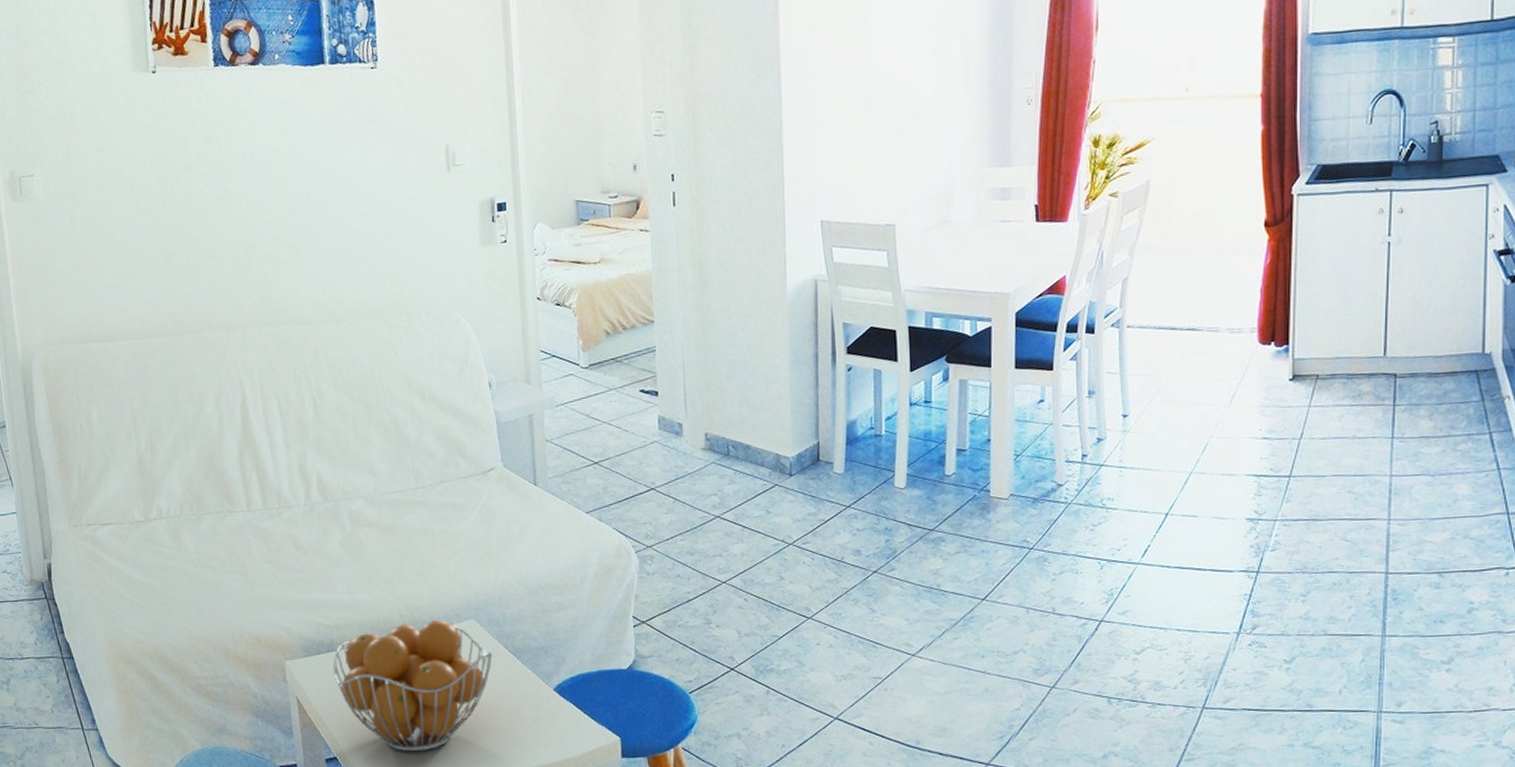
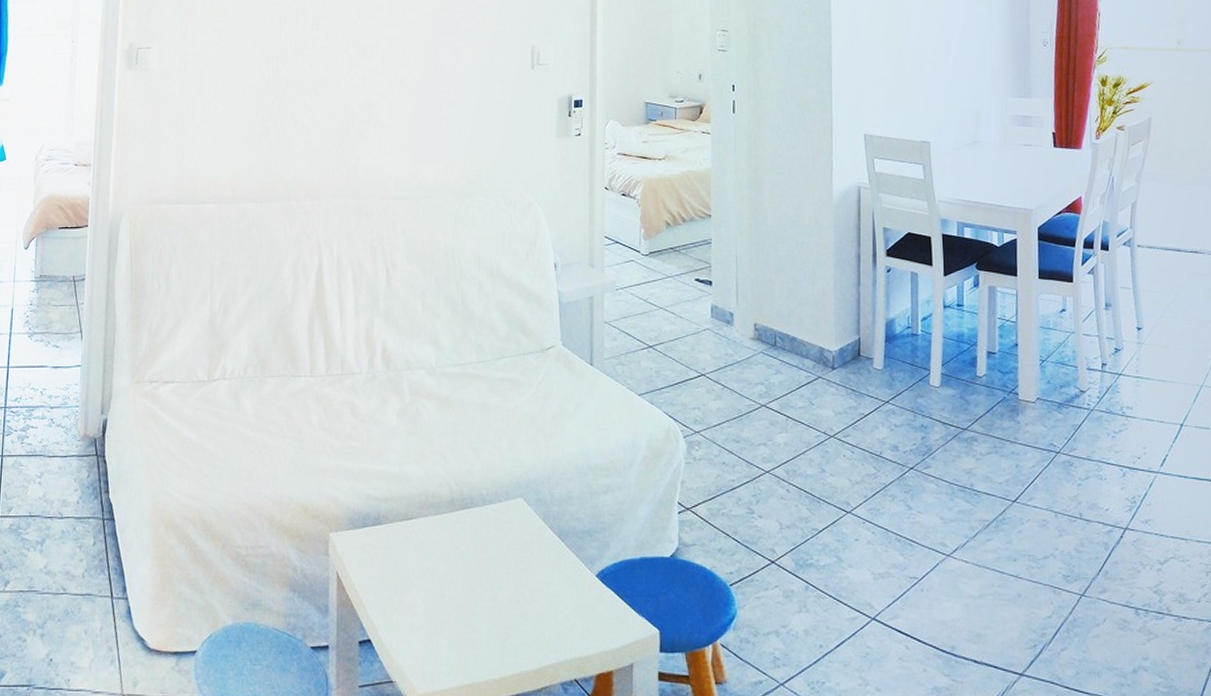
fruit basket: present [333,619,493,752] -> none [377,496,537,637]

